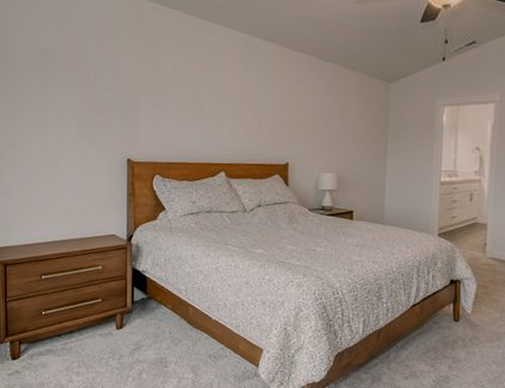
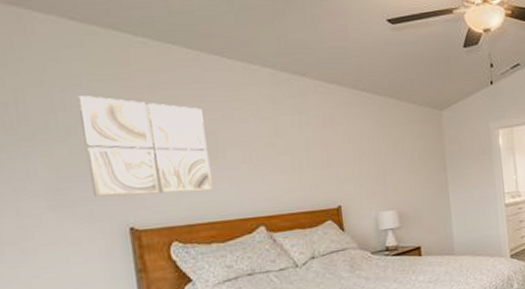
wall art: none [105,47,190,136] -> present [78,94,214,197]

